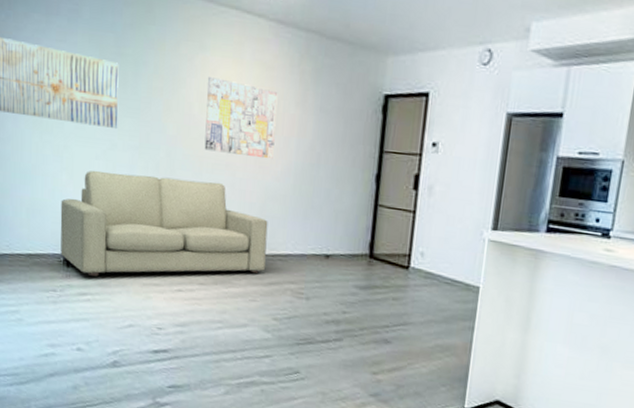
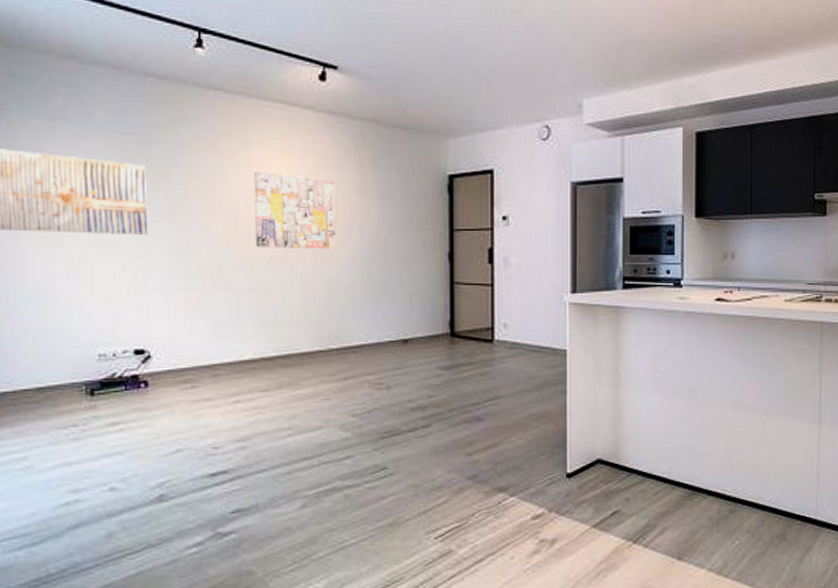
sofa: present [60,170,268,276] -> none [79,279,337,401]

